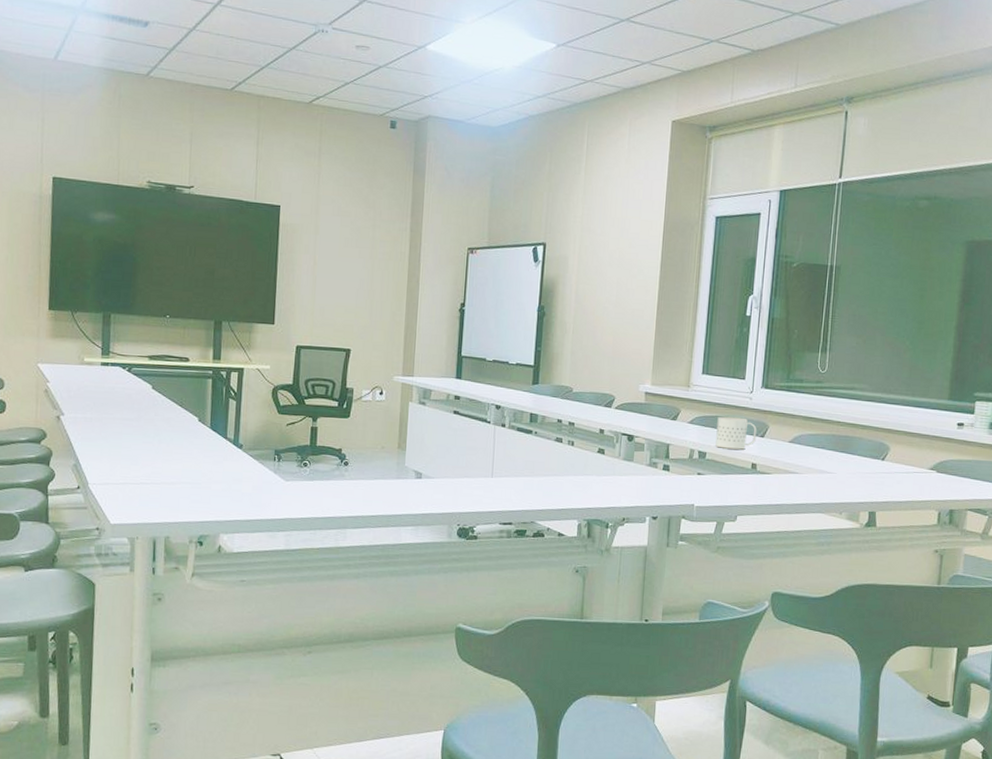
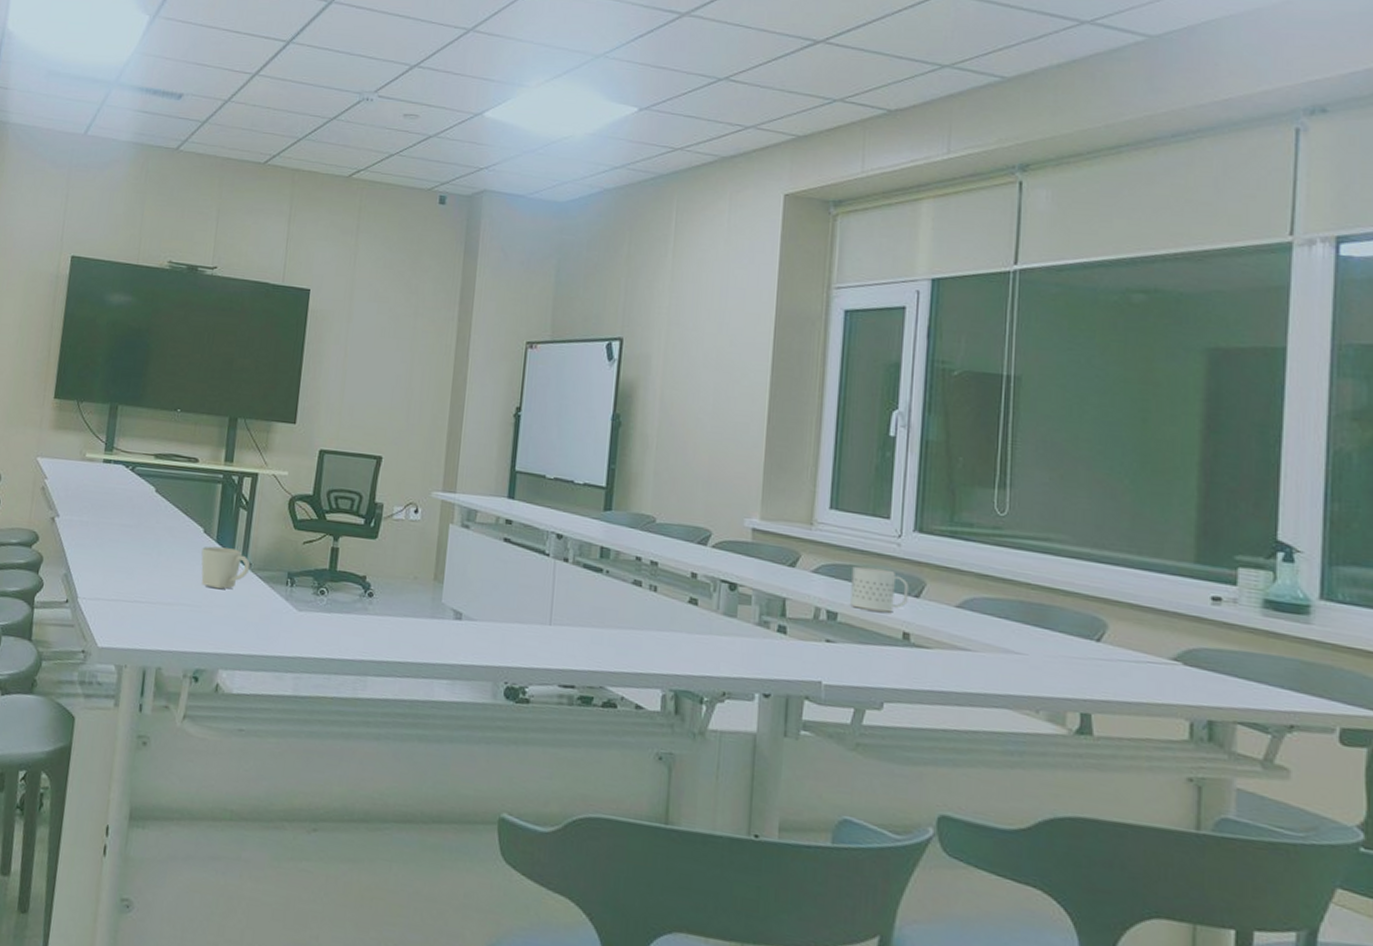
mug: none [198,432,242,468] -> present [201,546,251,590]

